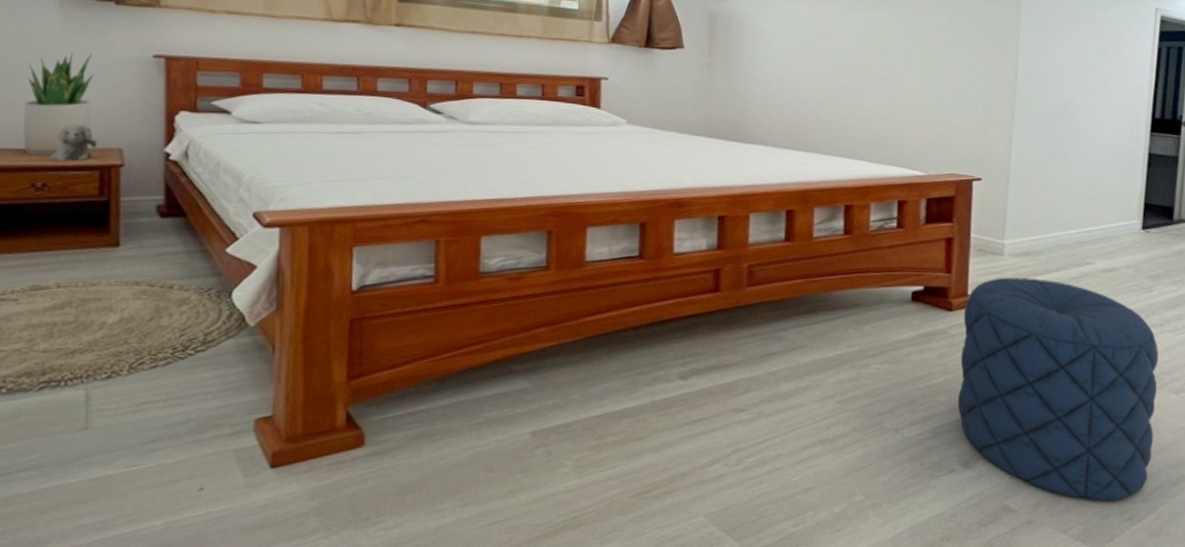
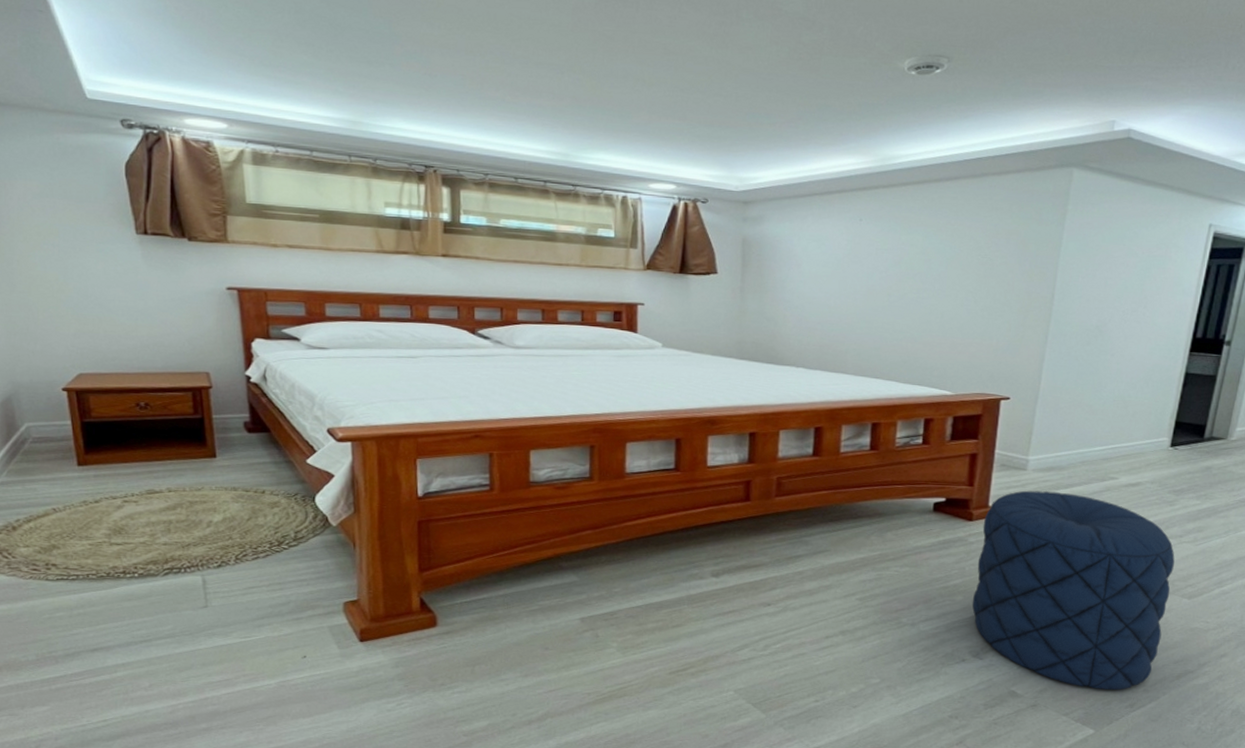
planter: present [22,52,93,156] -> none [119,286,179,379]
plush toy: present [50,124,97,161] -> none [149,350,187,384]

